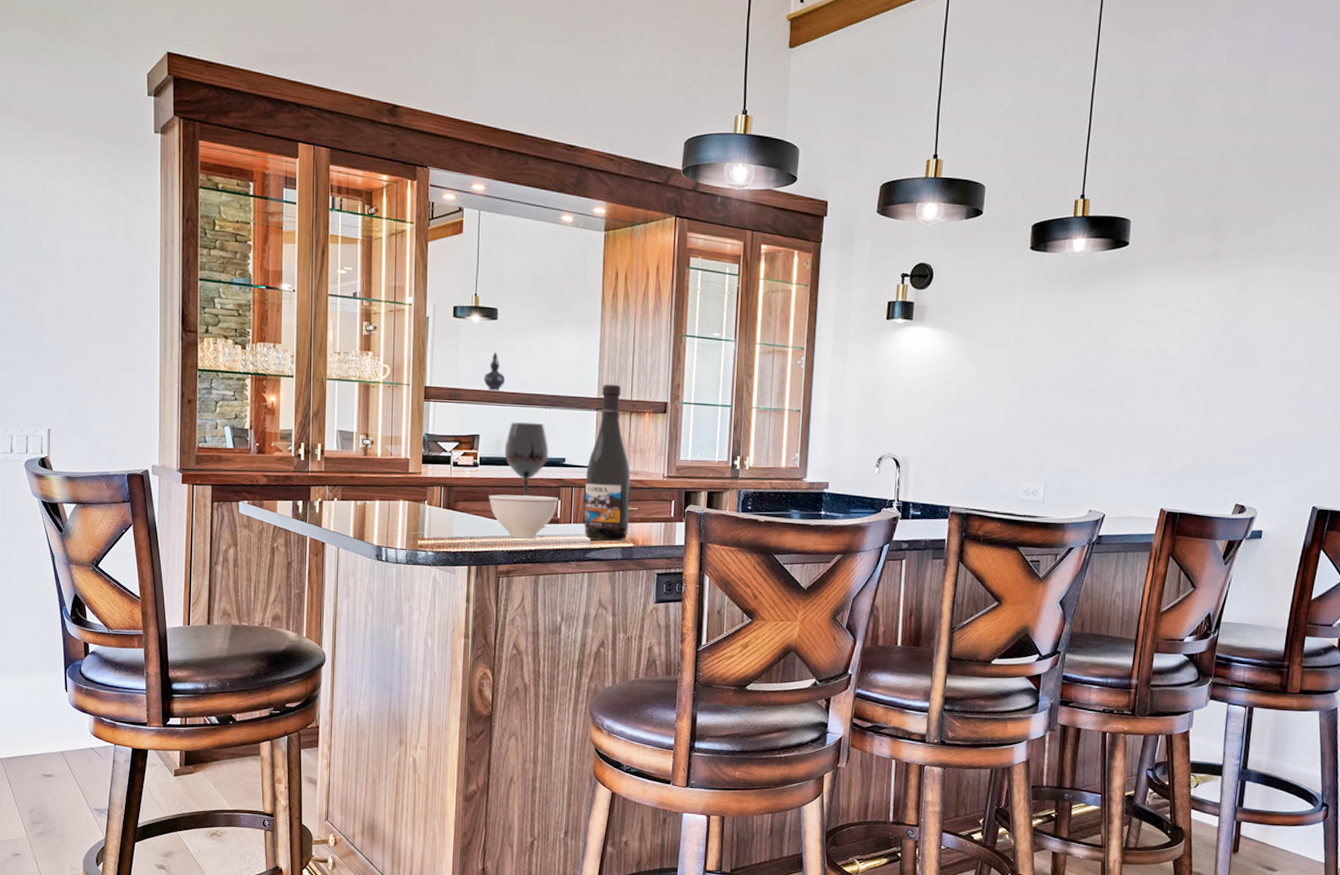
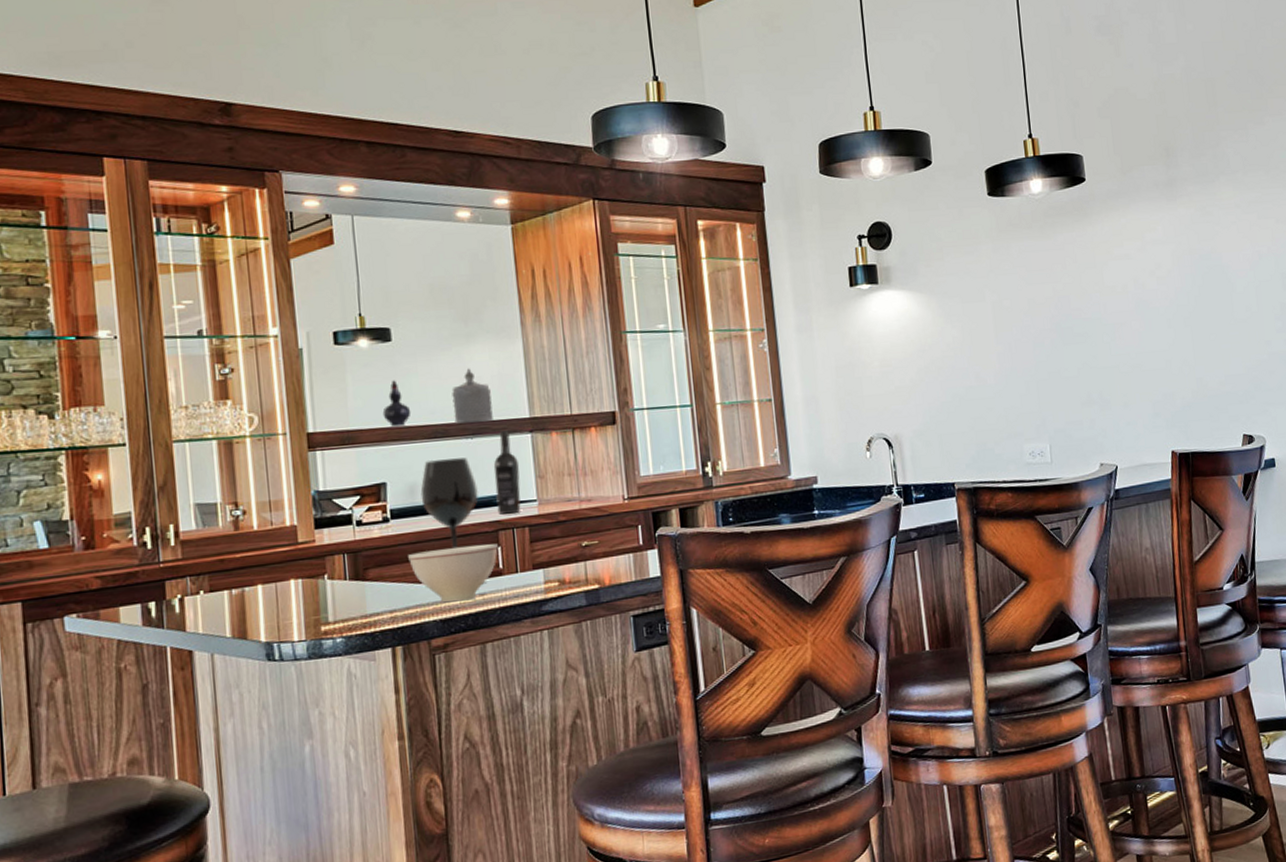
decorative jar: none [538,350,569,397] -> present [451,368,493,425]
wine bottle: none [562,406,584,475] -> present [493,430,521,515]
beer bottle: present [584,384,631,541] -> none [528,398,591,589]

